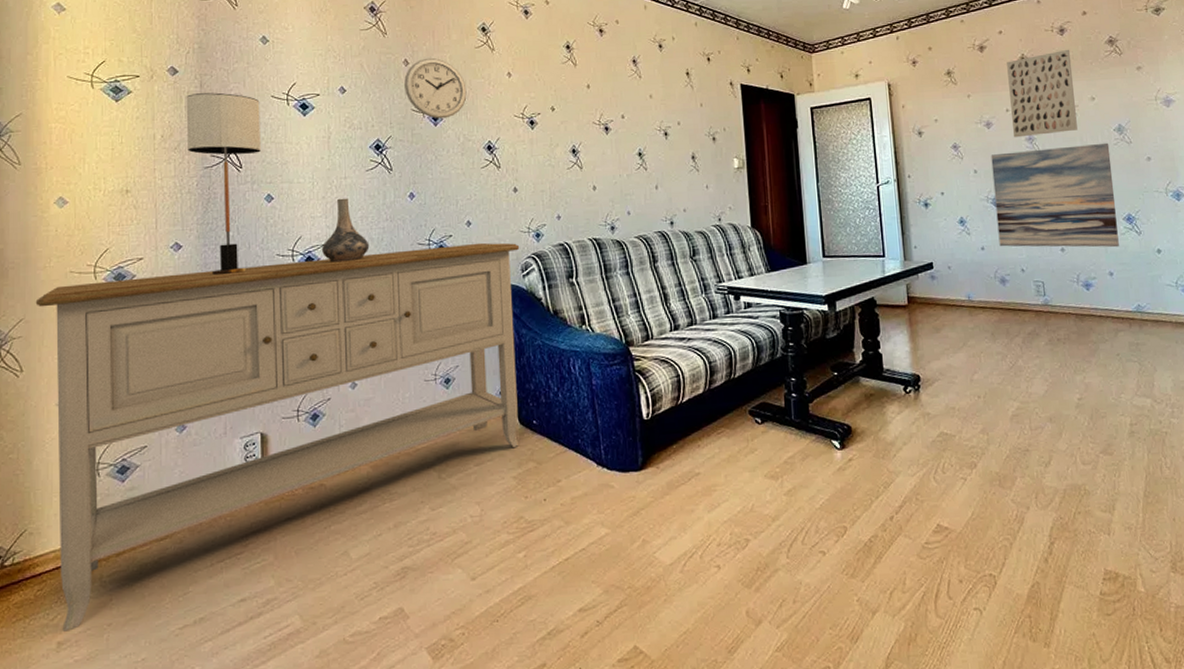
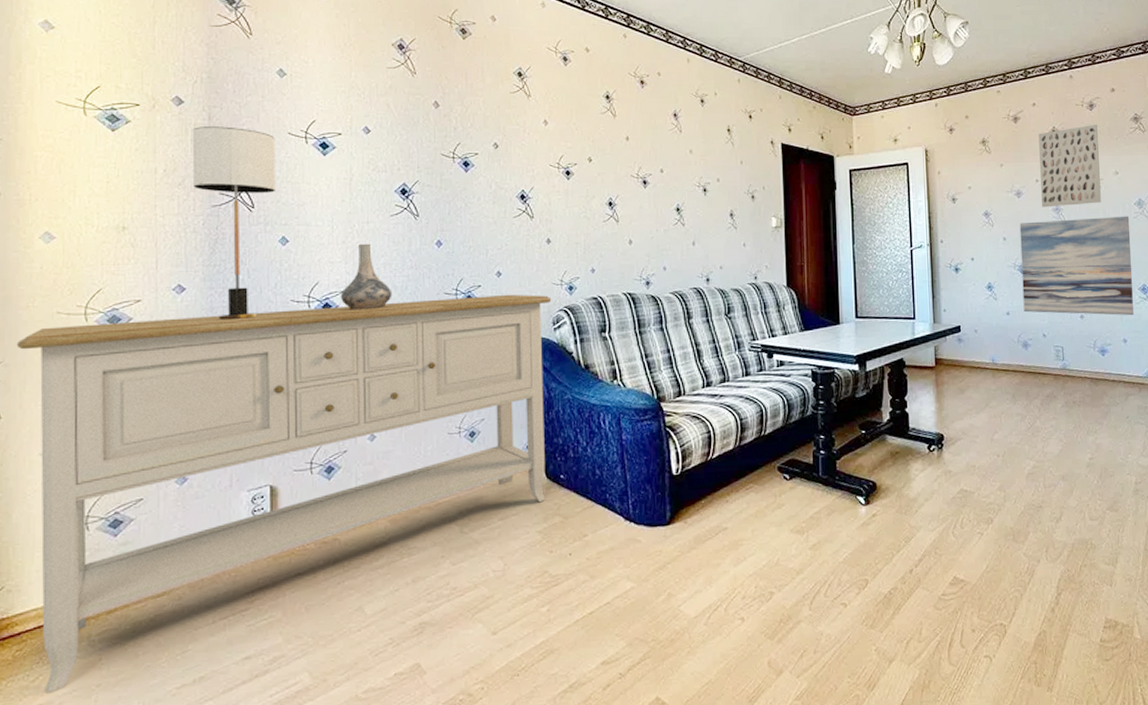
wall clock: present [404,57,467,119] -> none [434,101,500,165]

